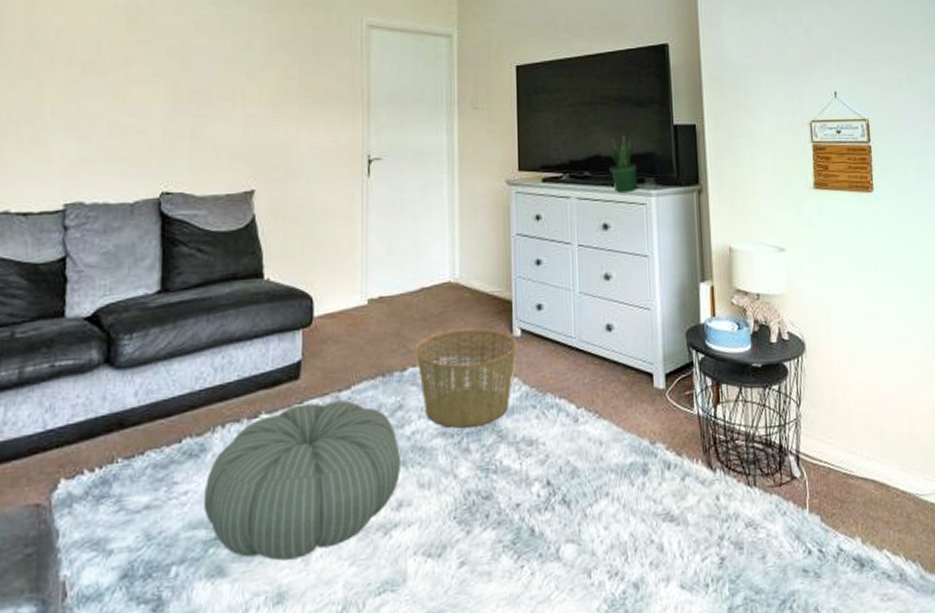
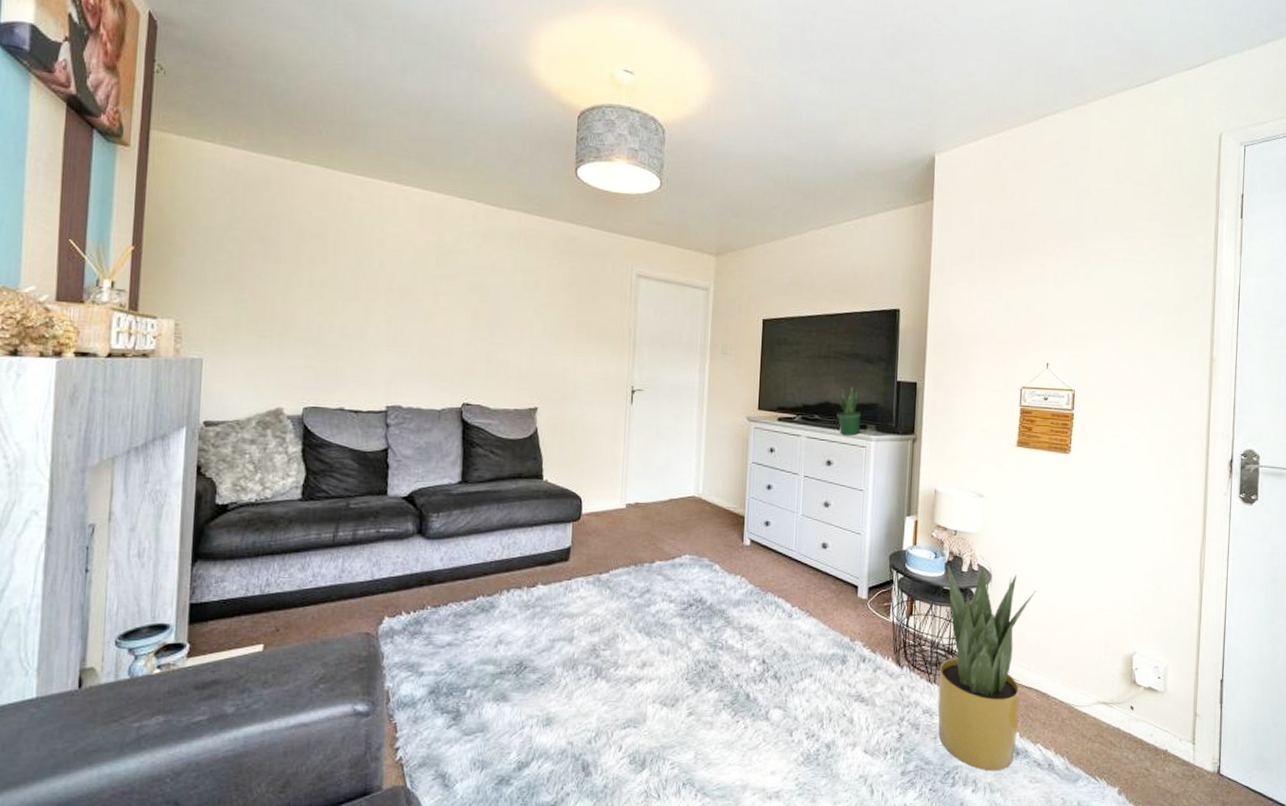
pouf: present [203,400,400,561] -> none [491,580,646,695]
basket: present [416,328,516,429] -> none [663,535,746,612]
planter: none [753,334,859,593] -> present [937,564,1037,770]

